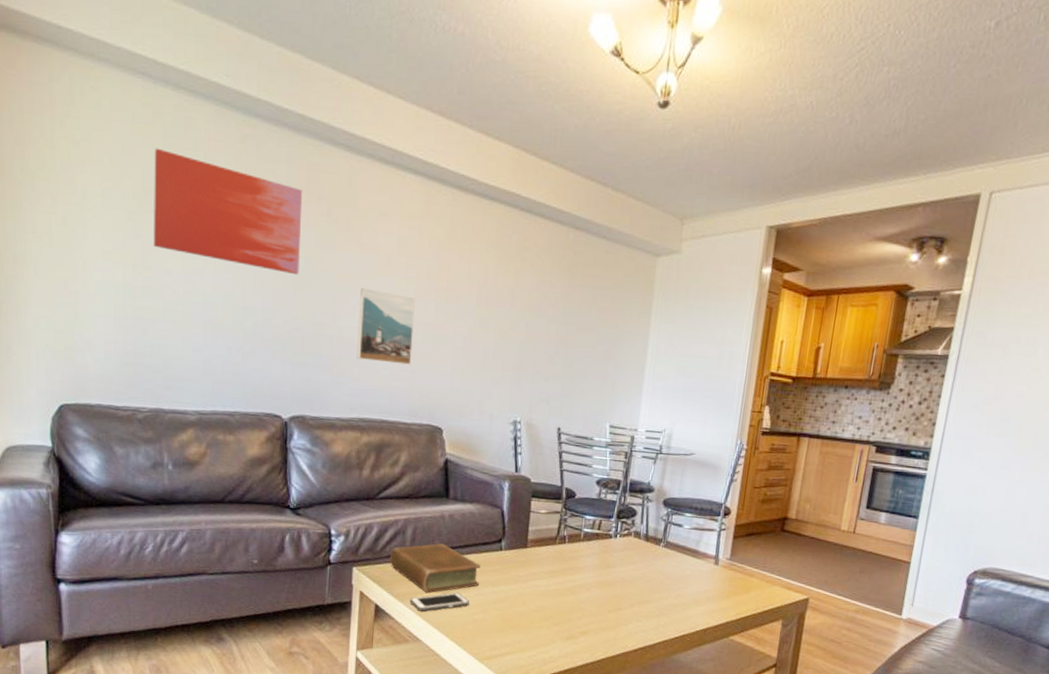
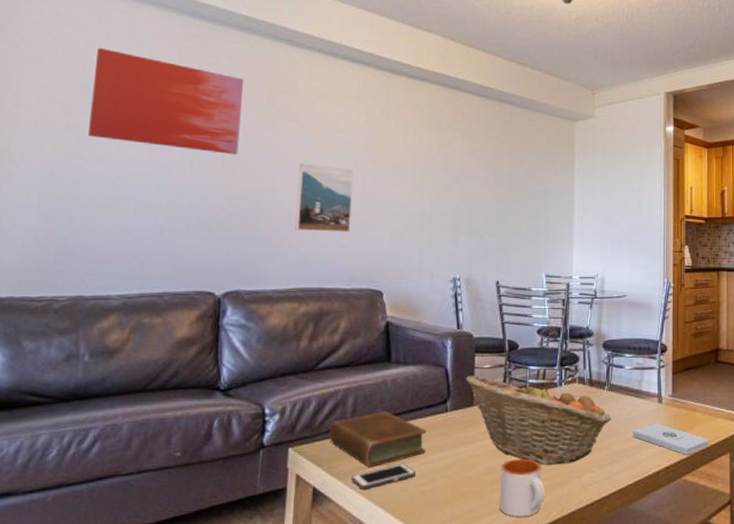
fruit basket: none [520,518,665,611] -> present [465,375,612,465]
mug: none [547,601,592,654] -> present [500,458,546,517]
notepad: none [684,584,762,617] -> present [633,423,709,455]

